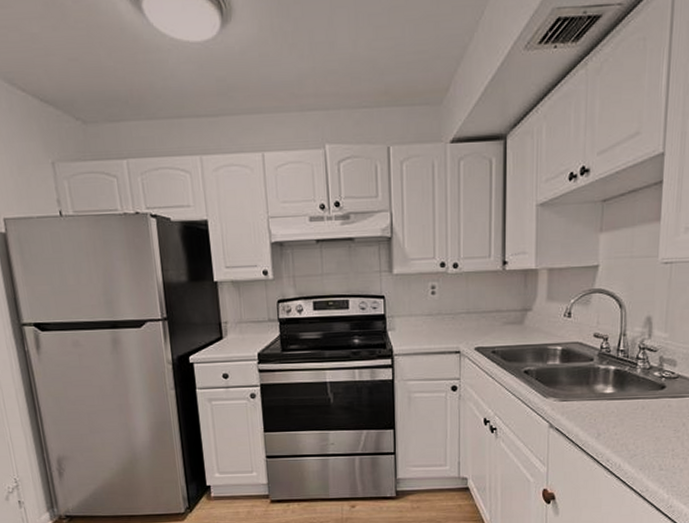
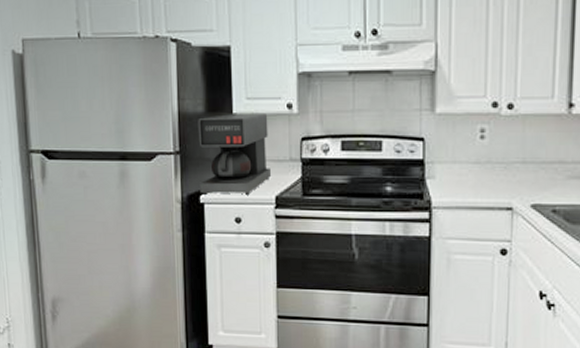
coffee maker: none [182,280,252,356] -> present [198,114,271,196]

